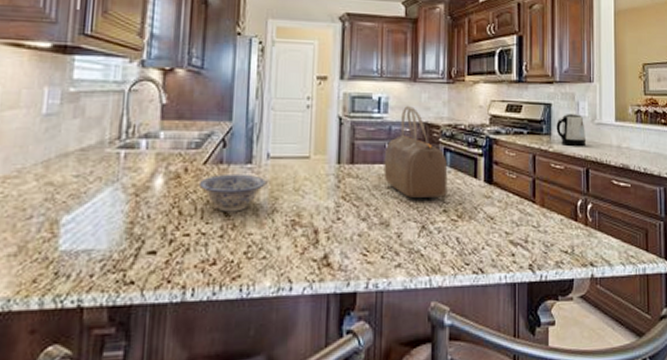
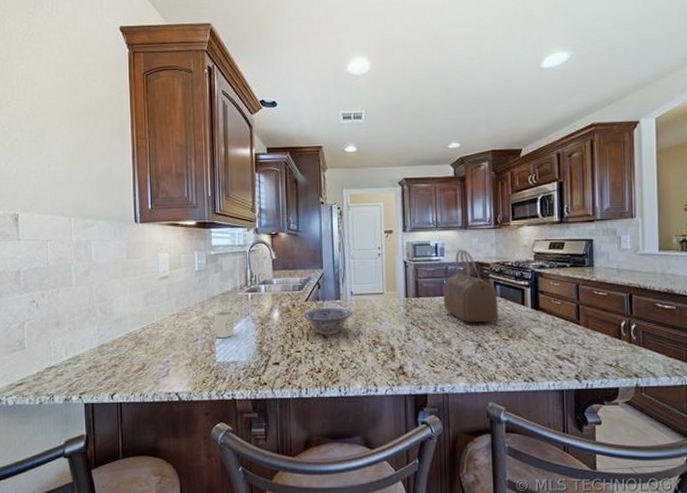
mug: none [61,175,100,216] -> present [214,311,237,339]
kettle: present [556,114,587,147] -> none [598,247,629,276]

